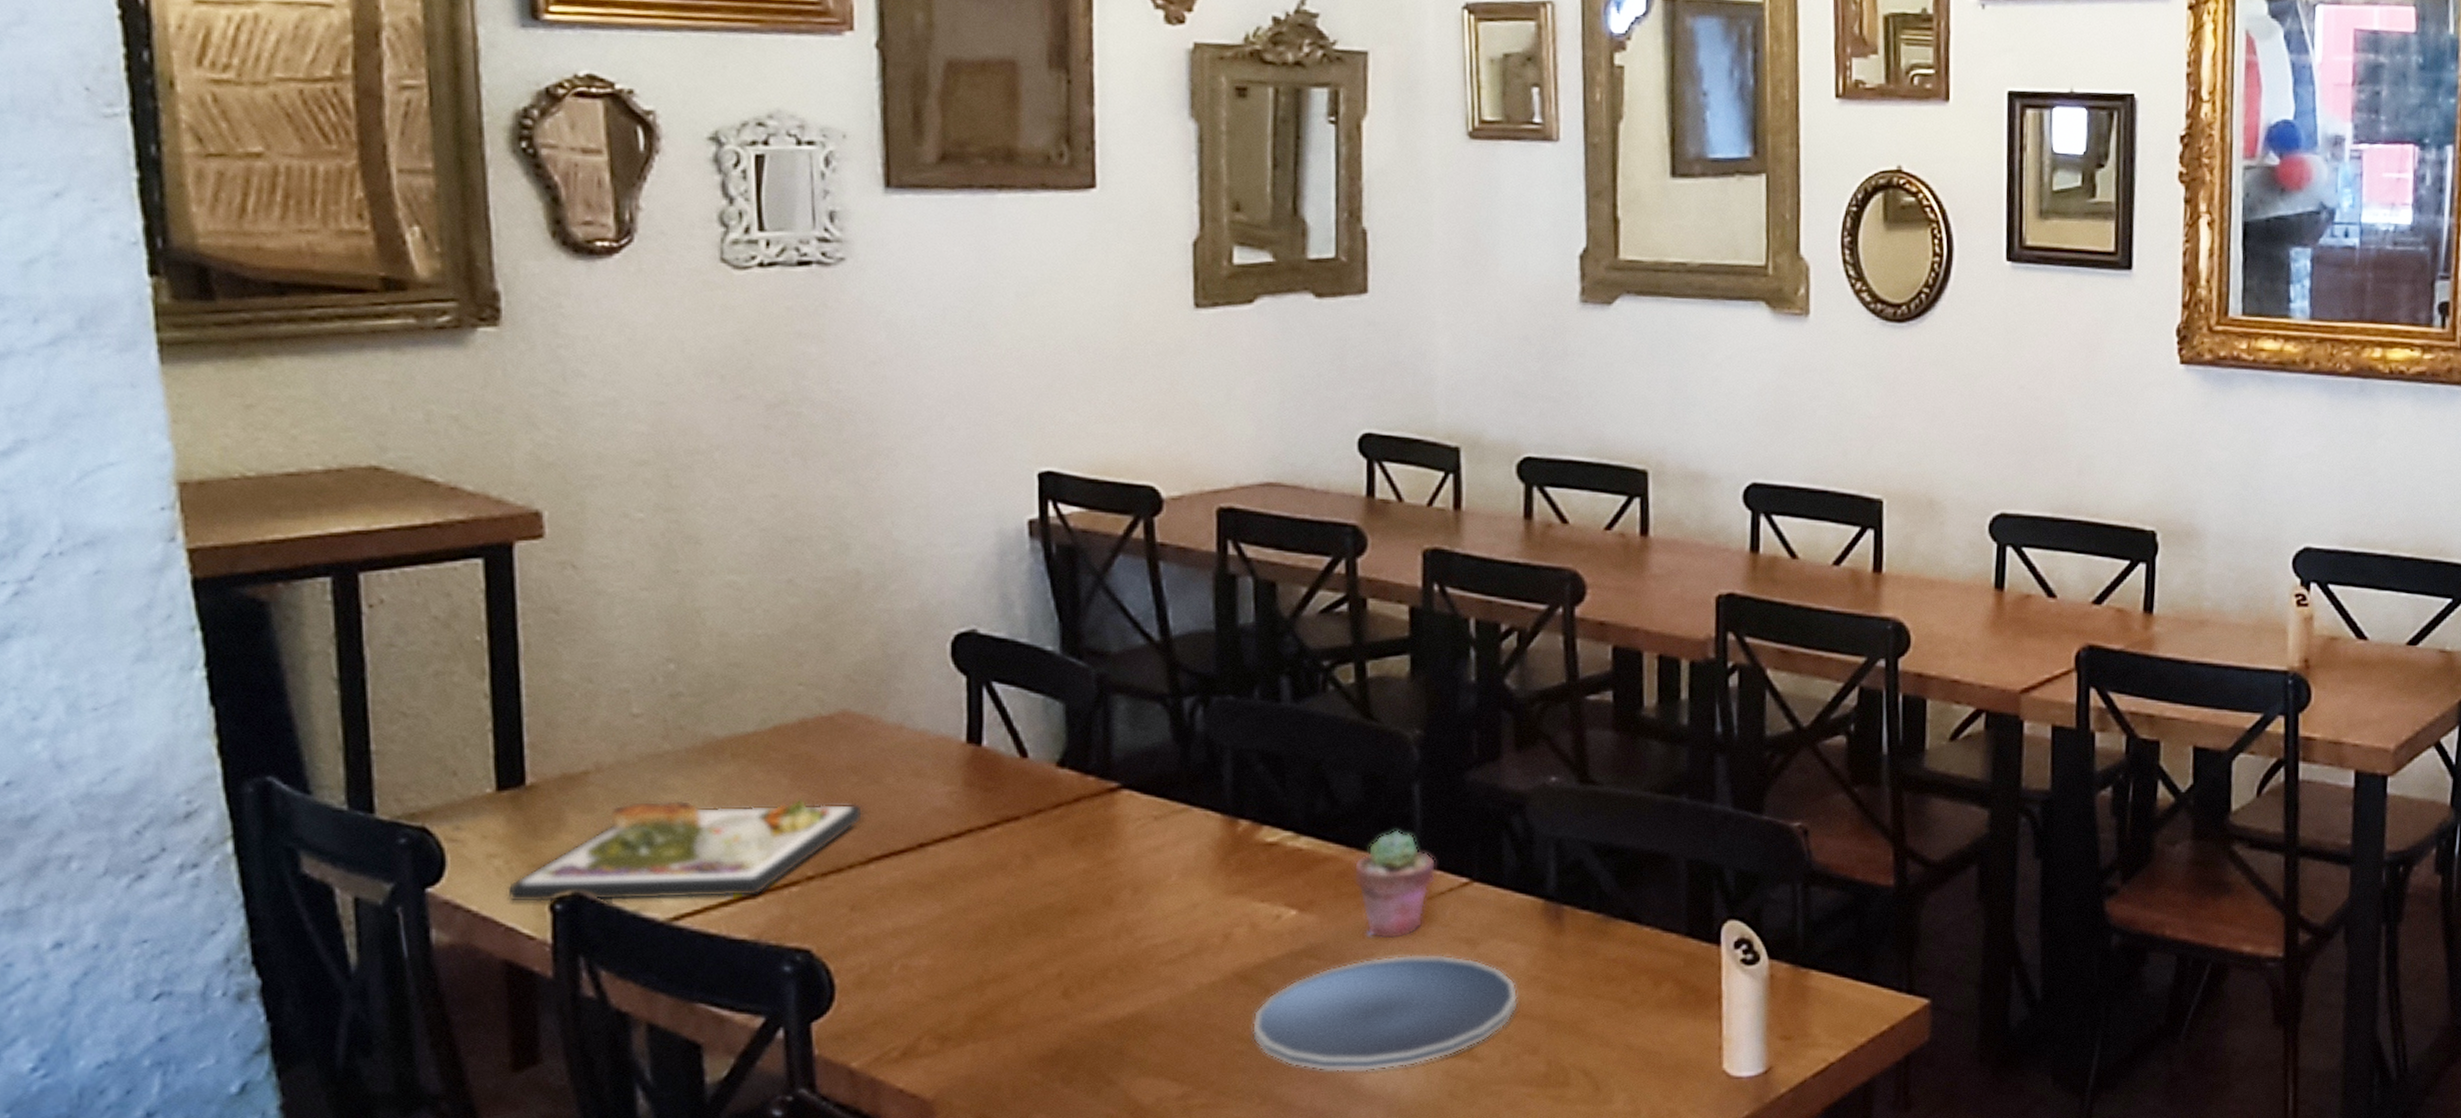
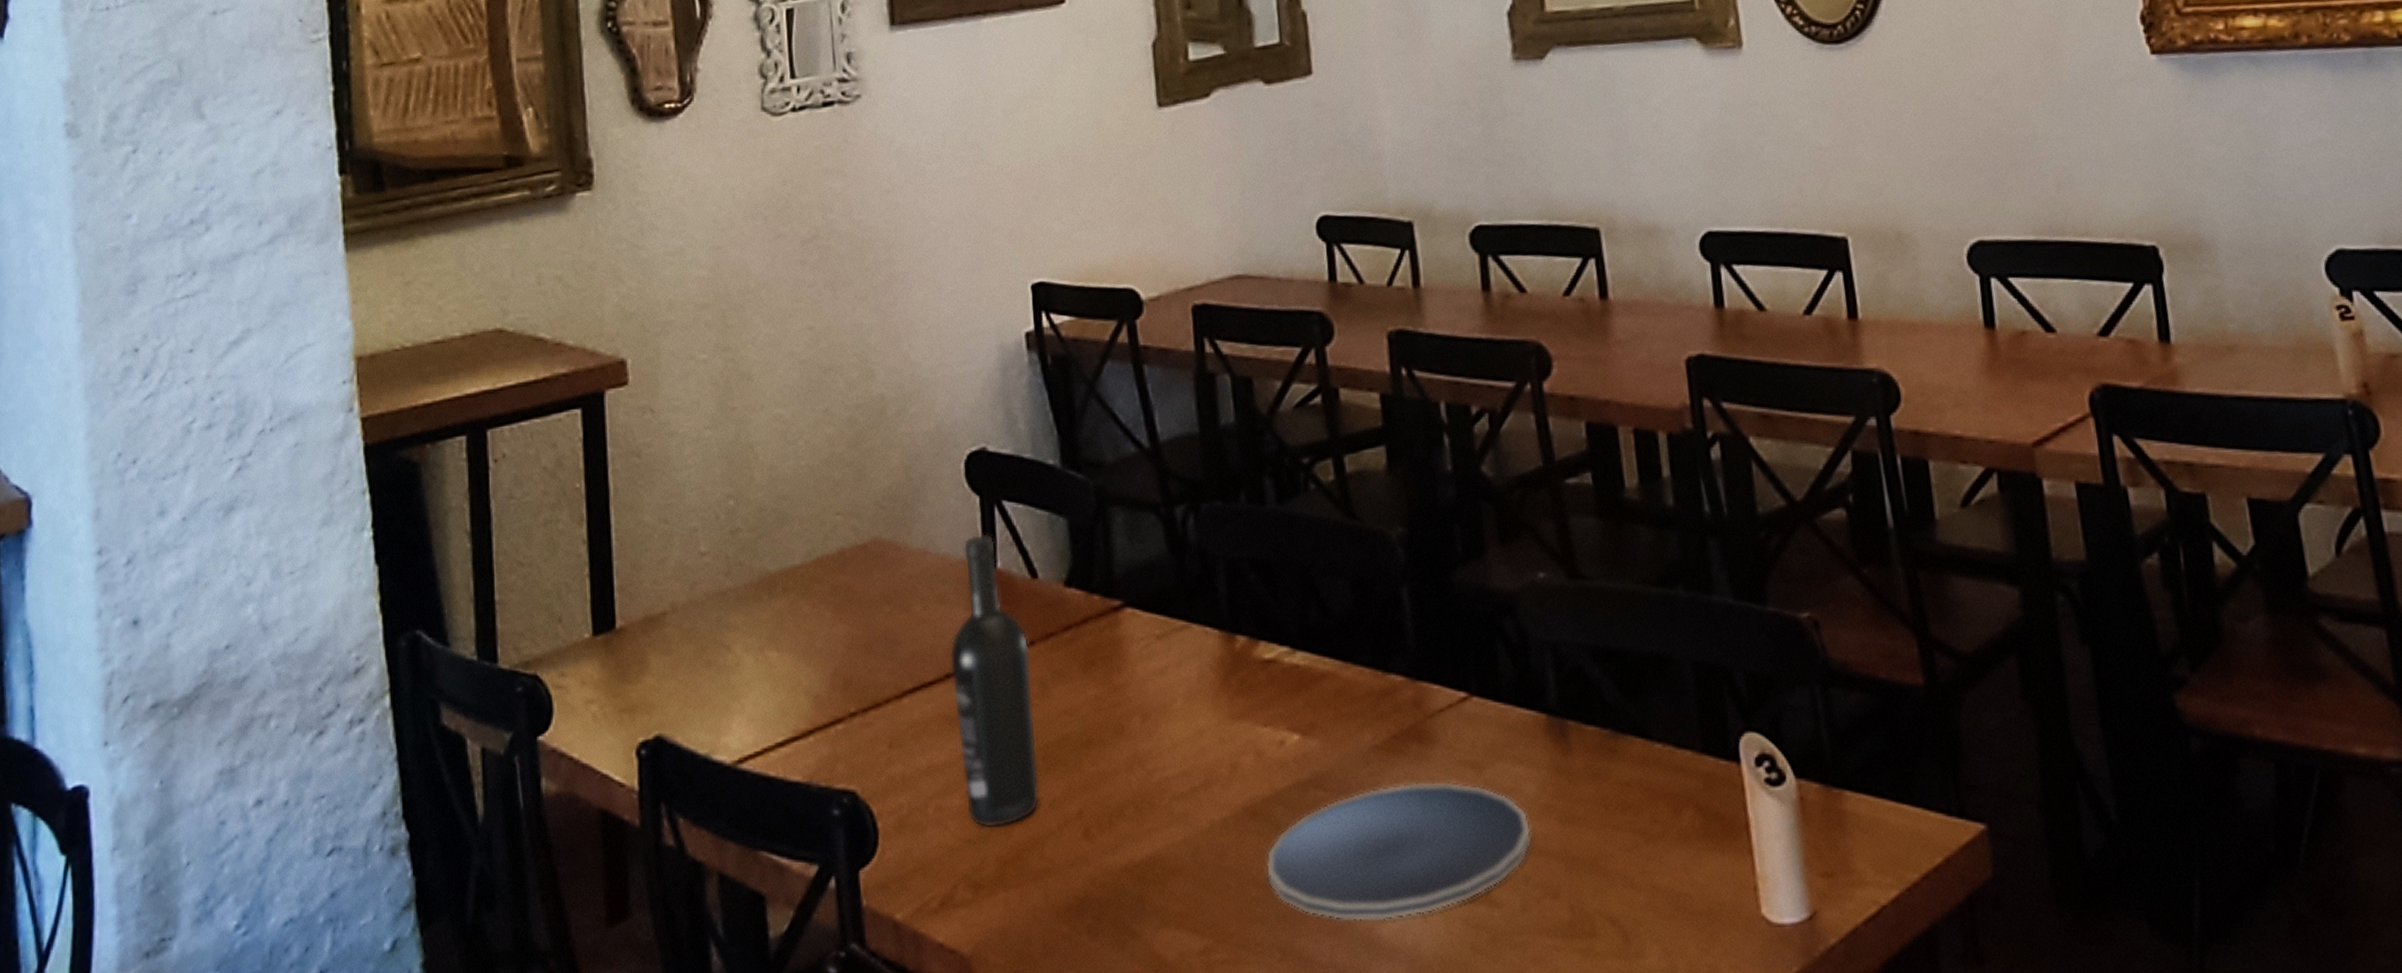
dinner plate: present [507,799,863,903] -> none [602,632,896,749]
wine bottle: none [924,712,1017,986] -> present [949,533,1040,828]
potted succulent: present [1353,830,1437,939] -> none [1350,640,1433,765]

